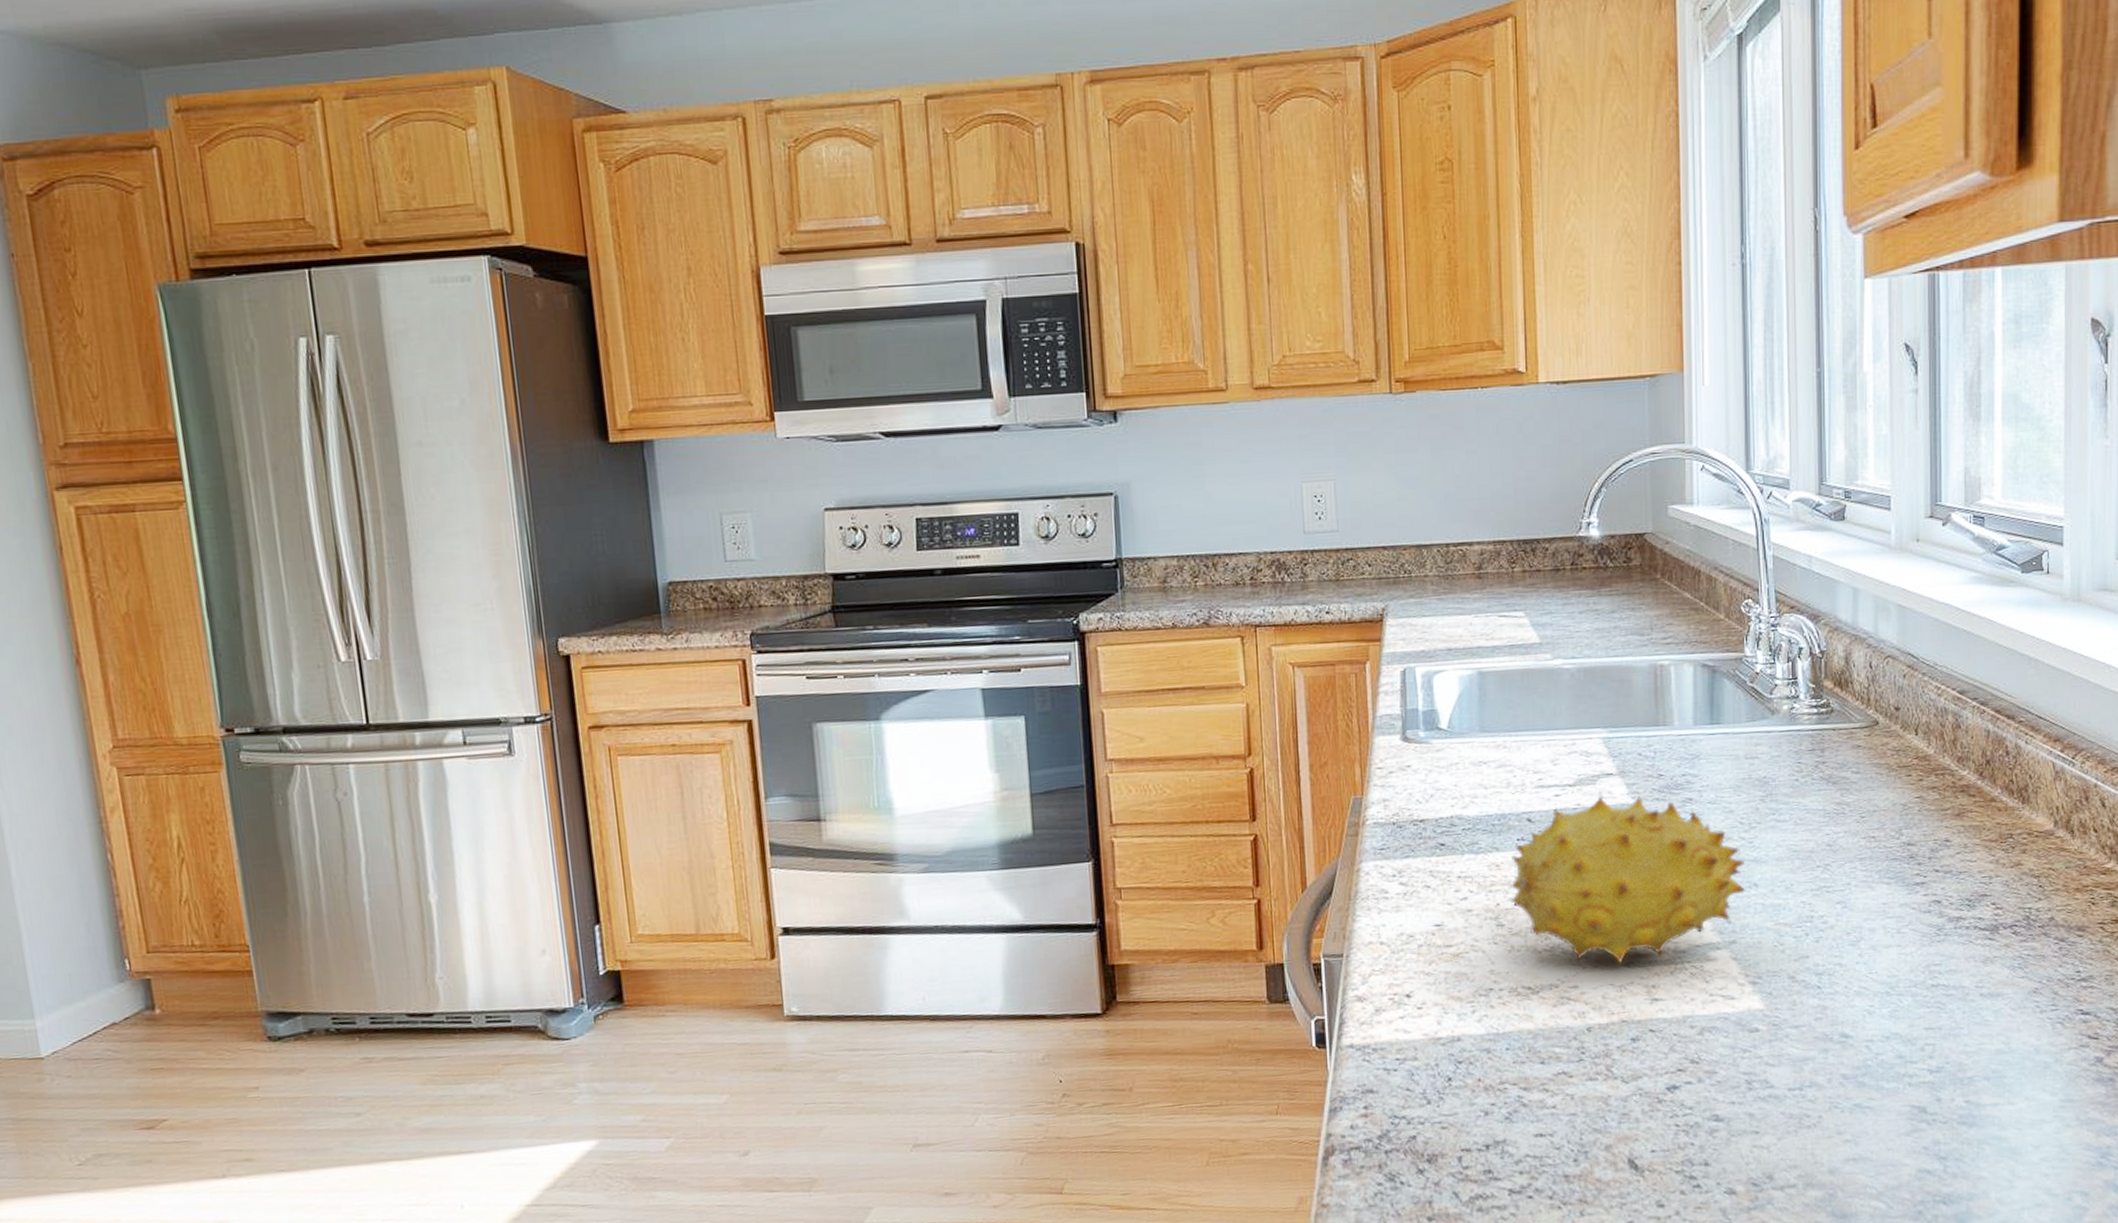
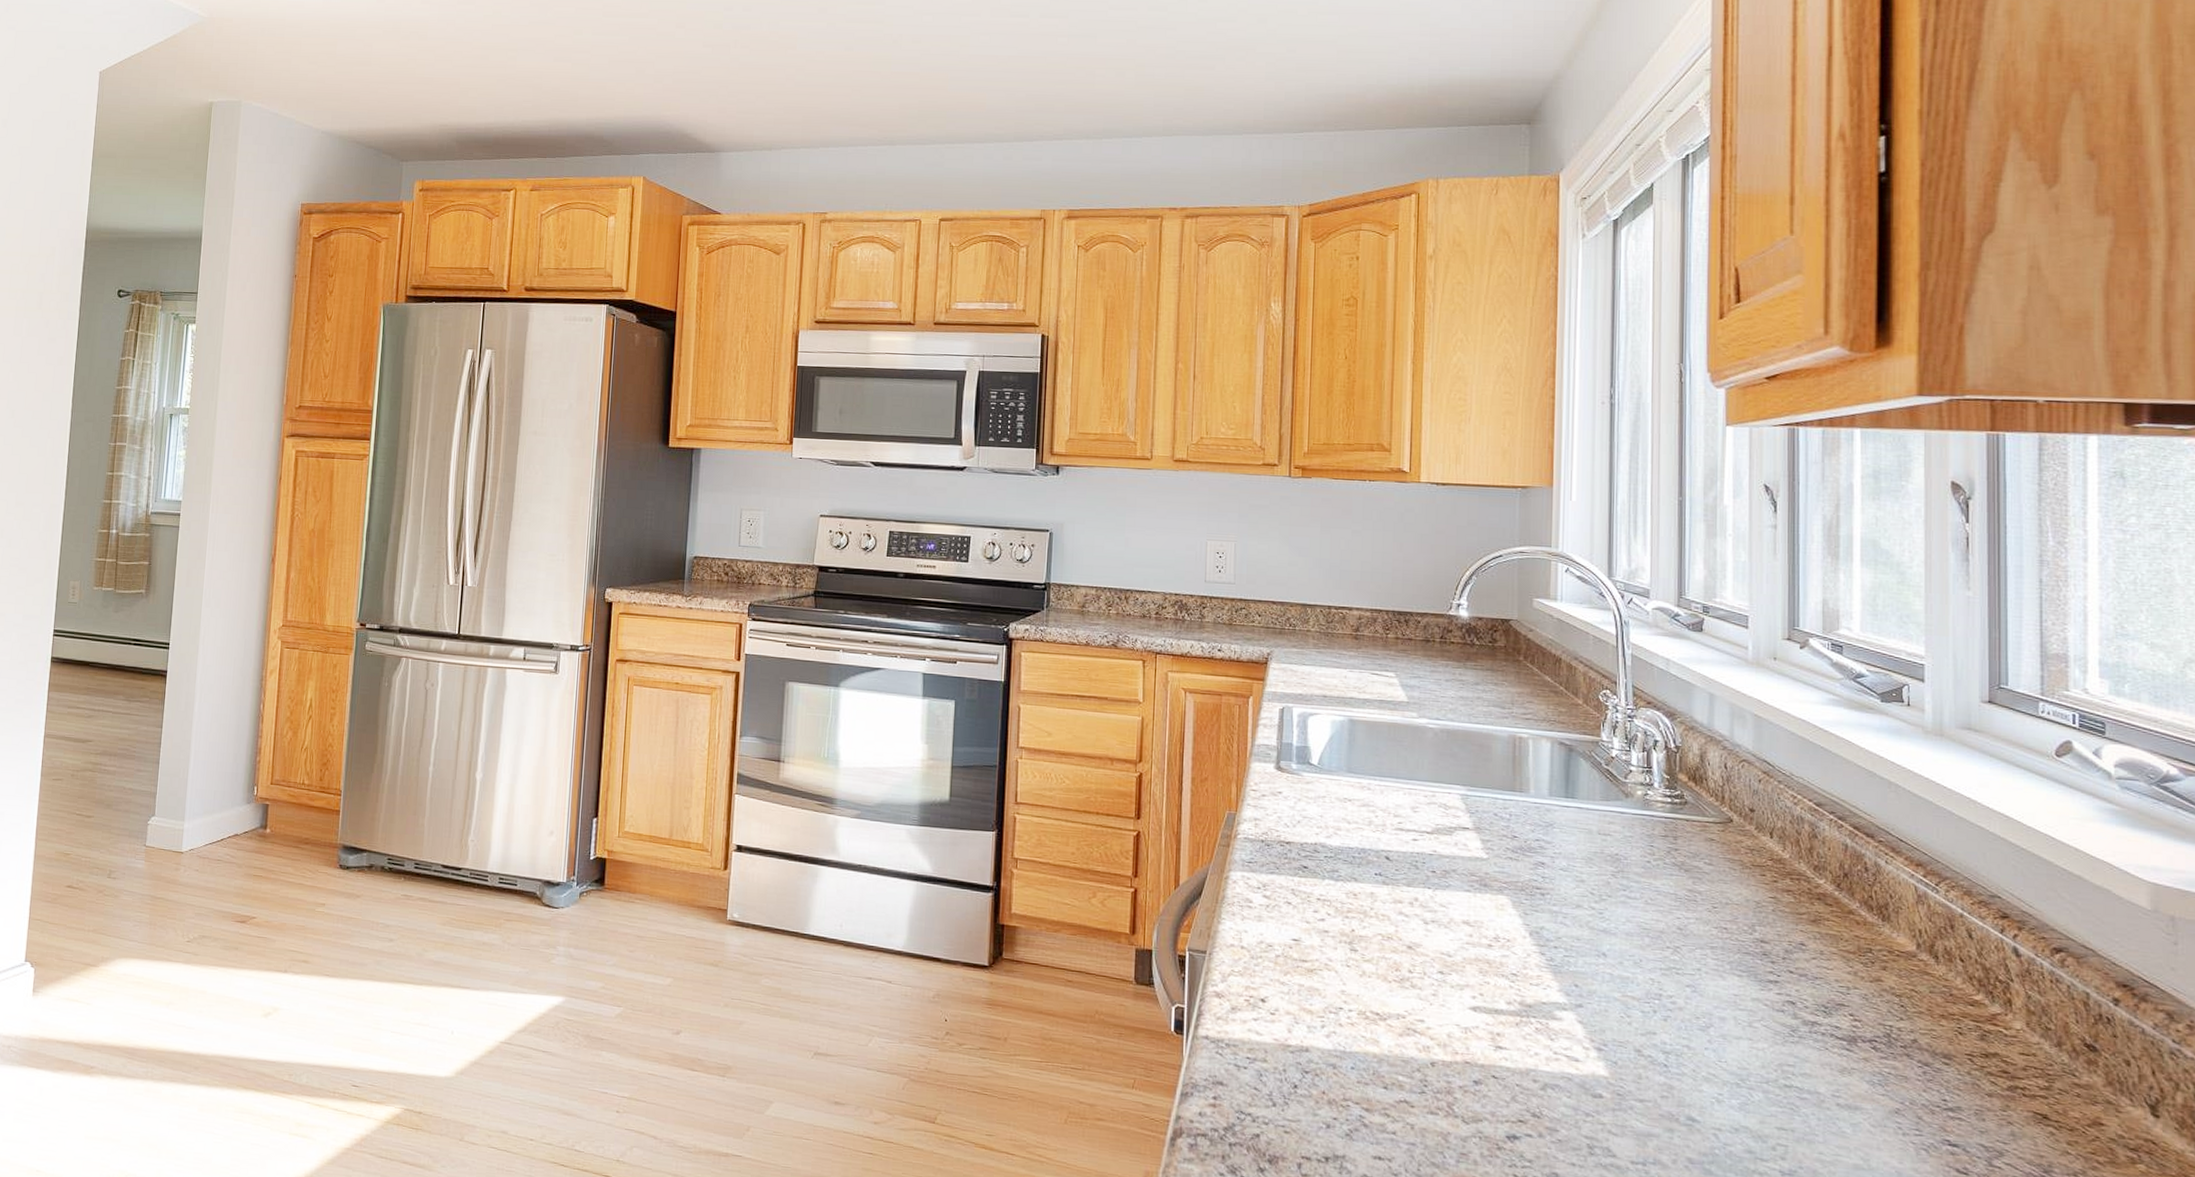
fruit: present [1510,795,1746,964] -> none [1365,846,1595,1008]

